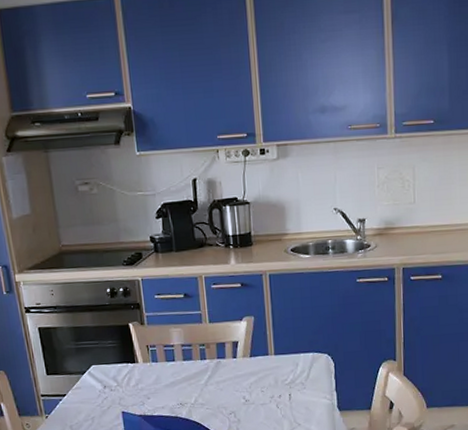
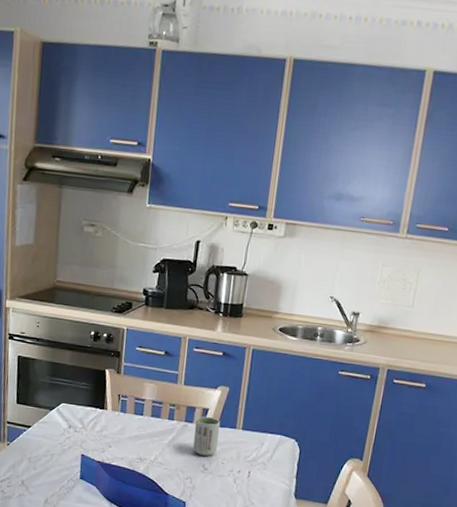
cup: none [227,349,254,388] -> present [193,416,220,456]

